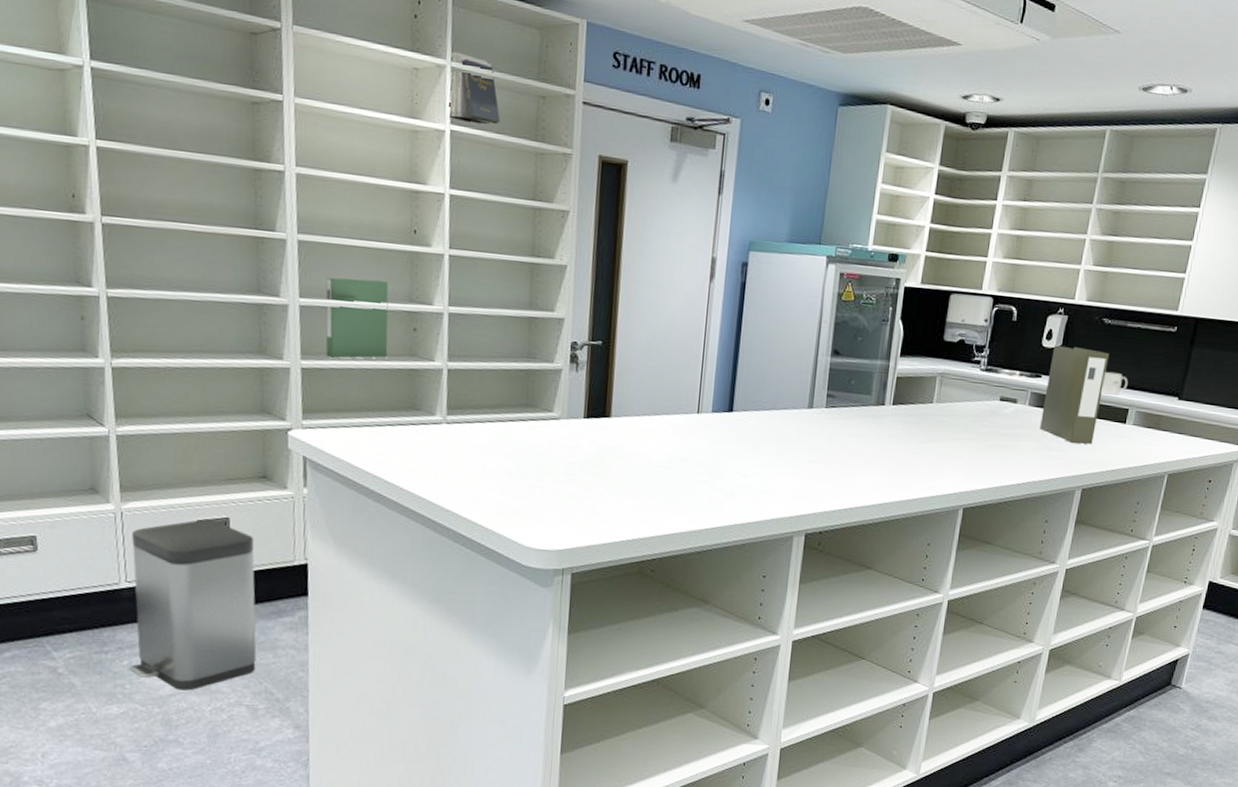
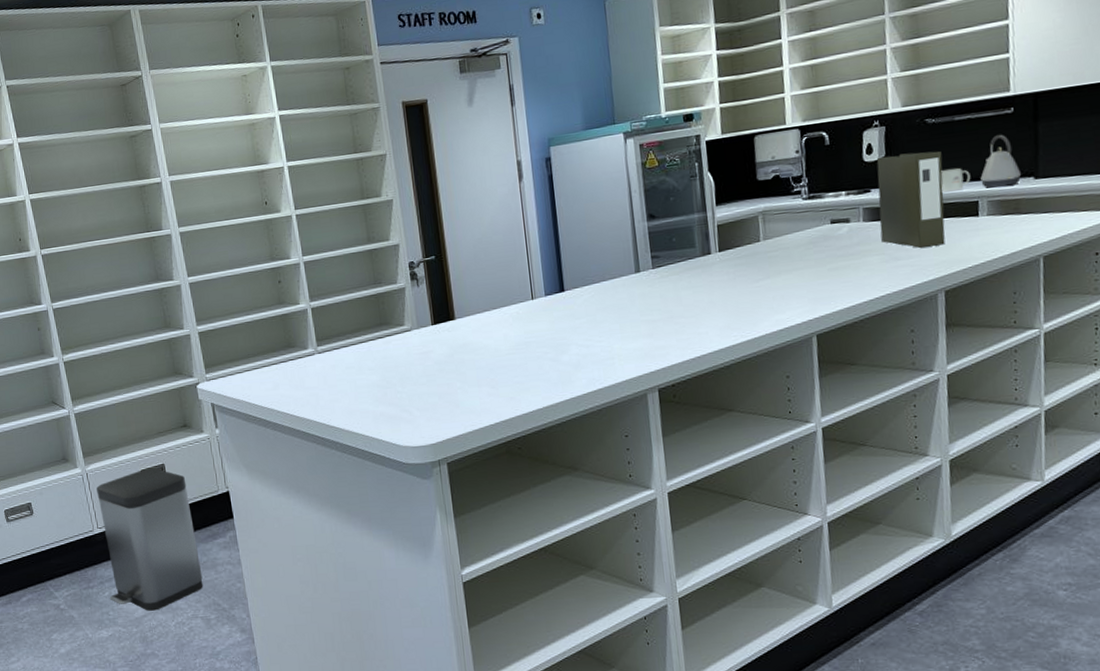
binder: present [325,277,389,359] -> none [205,248,262,319]
books: present [449,51,501,125] -> none [268,52,317,107]
kettle: none [1135,349,1169,401] -> present [980,134,1022,188]

